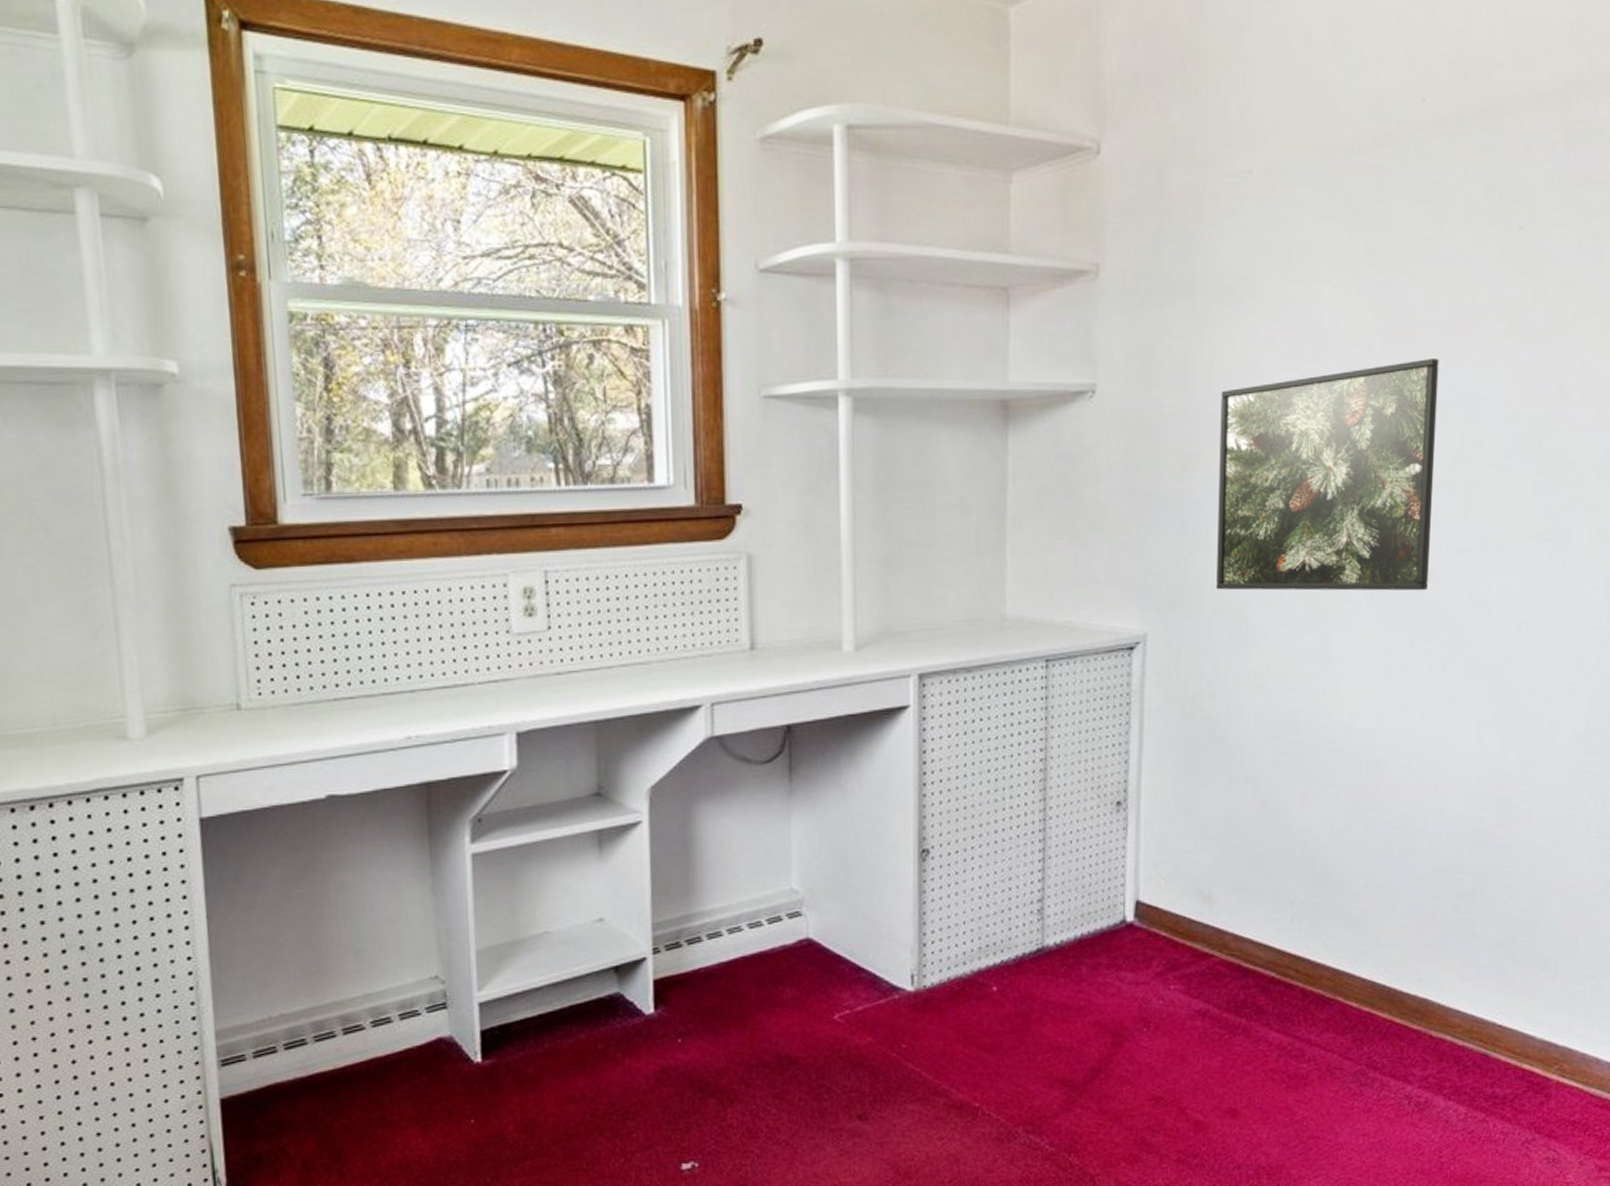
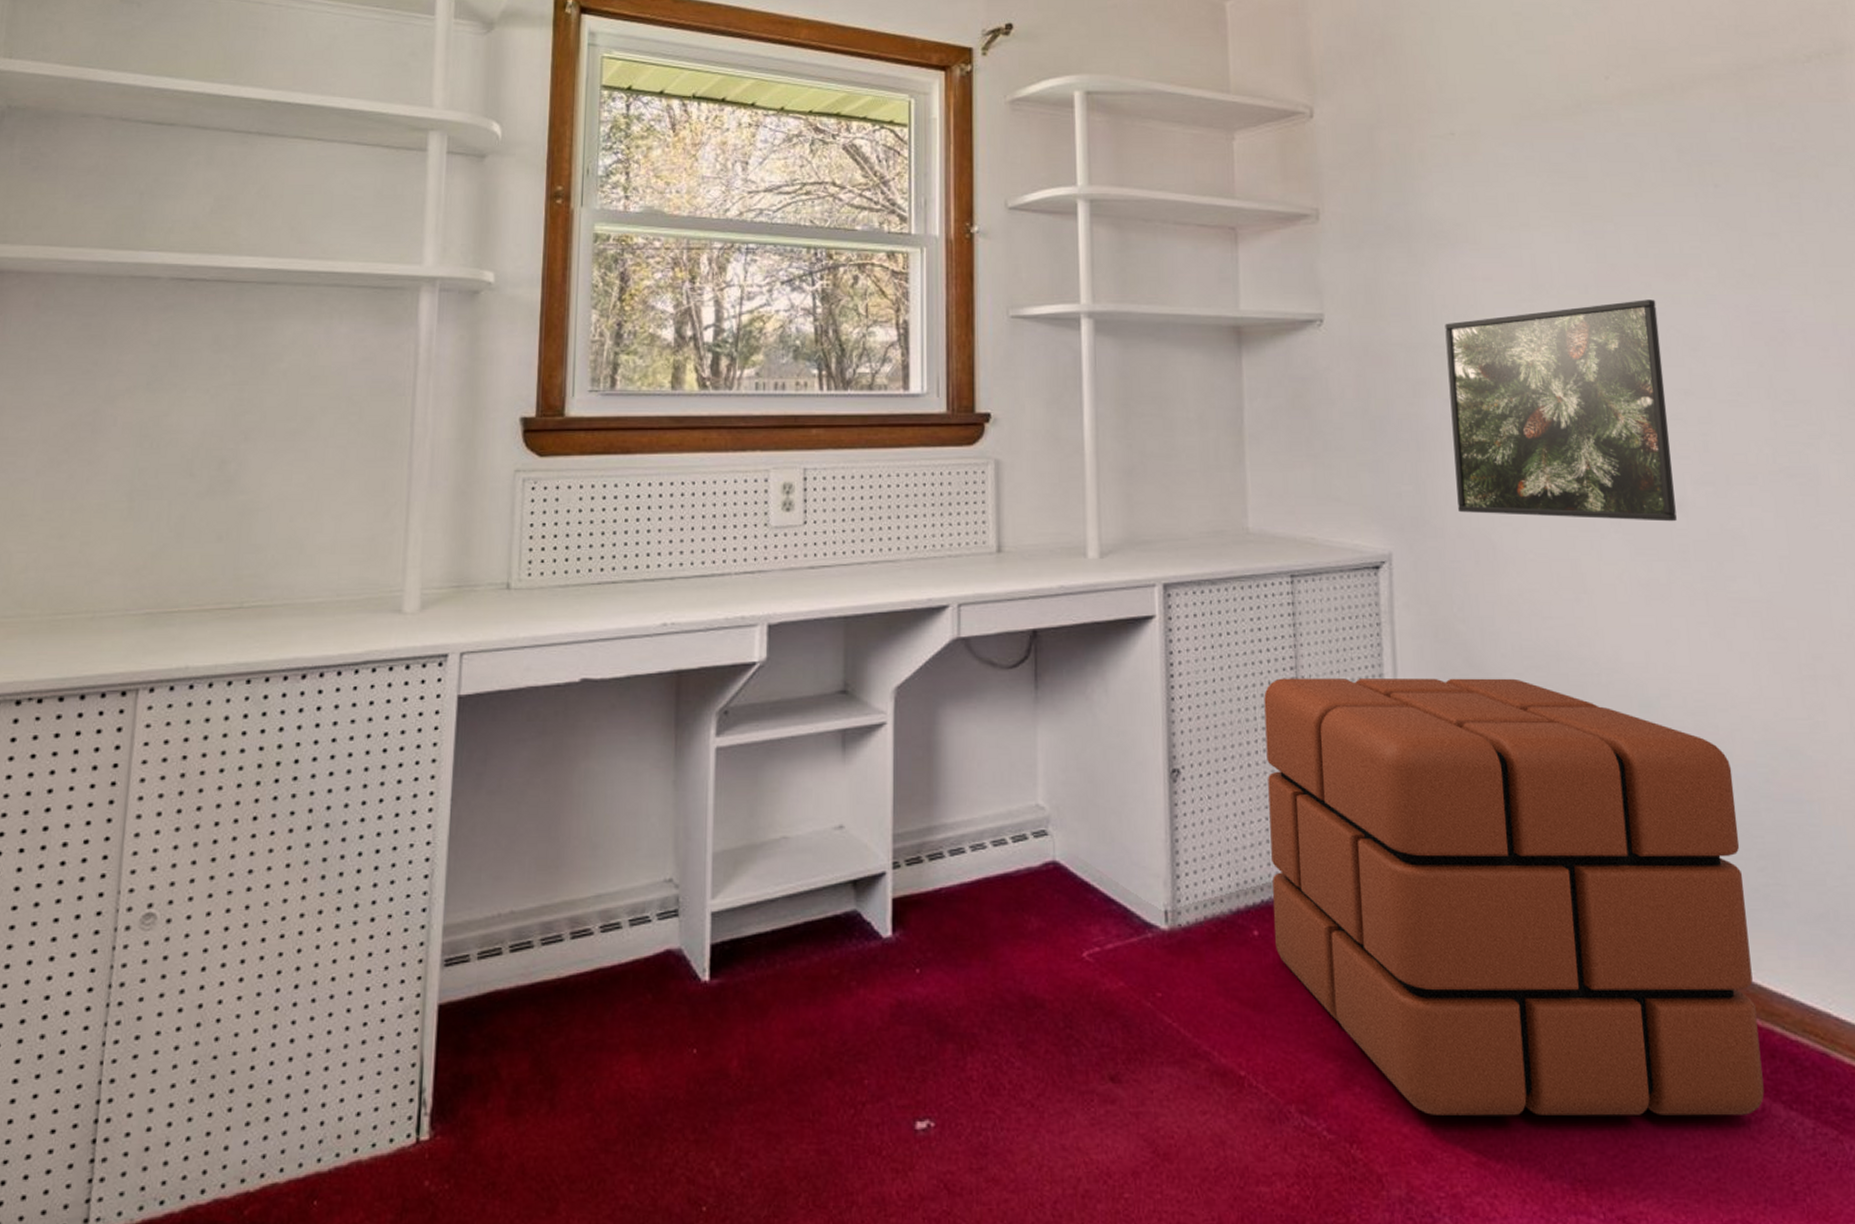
pouf: none [1012,749,1444,1126] -> present [1264,678,1764,1116]

